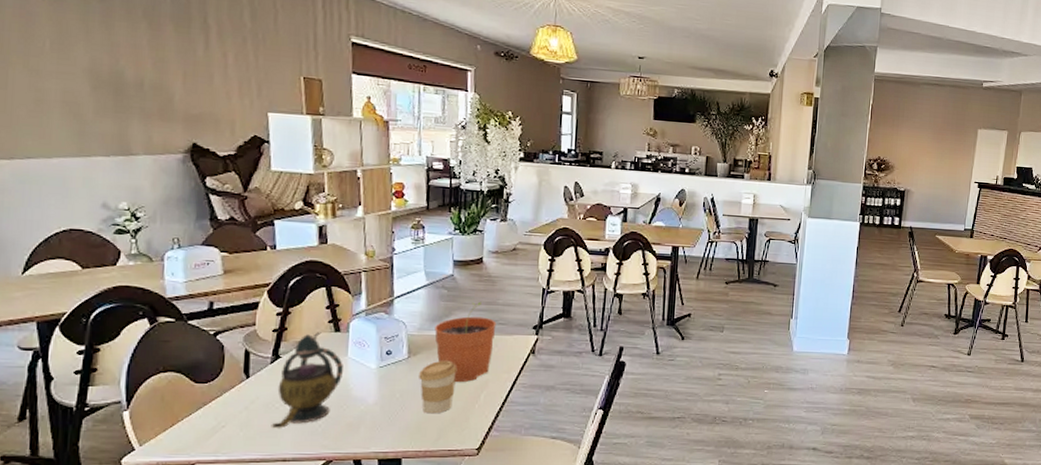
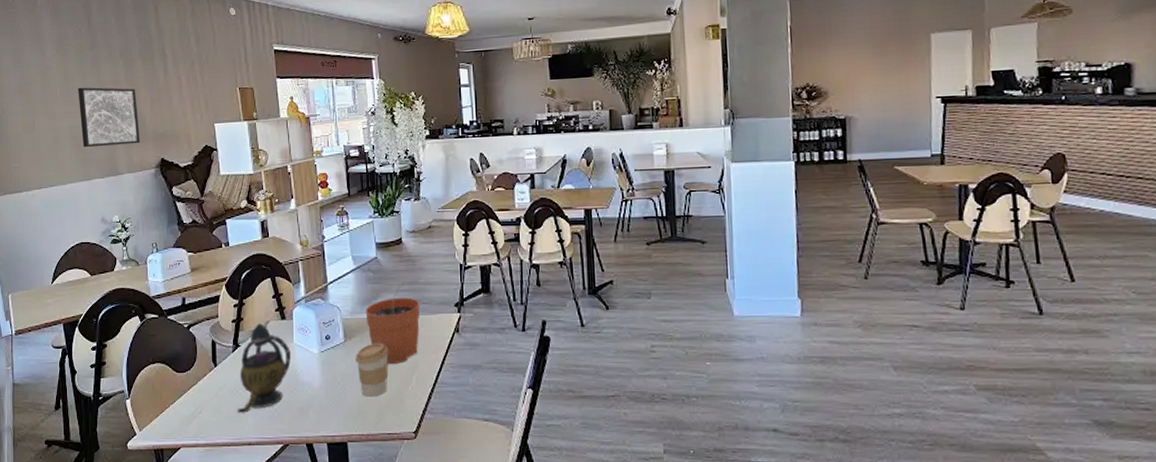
wall art: none [77,44,166,123] -> present [78,87,141,148]

